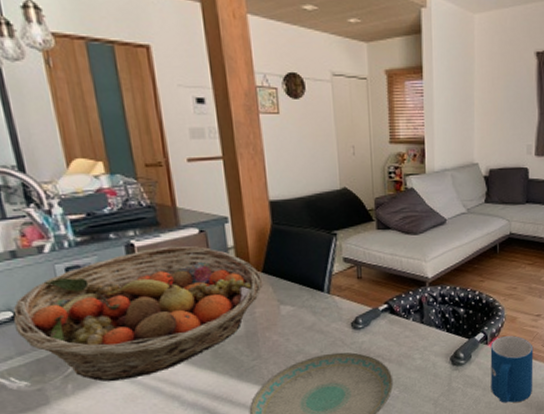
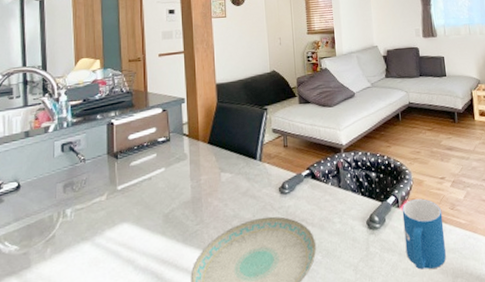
fruit basket: present [13,245,263,382] -> none [17,123,208,246]

